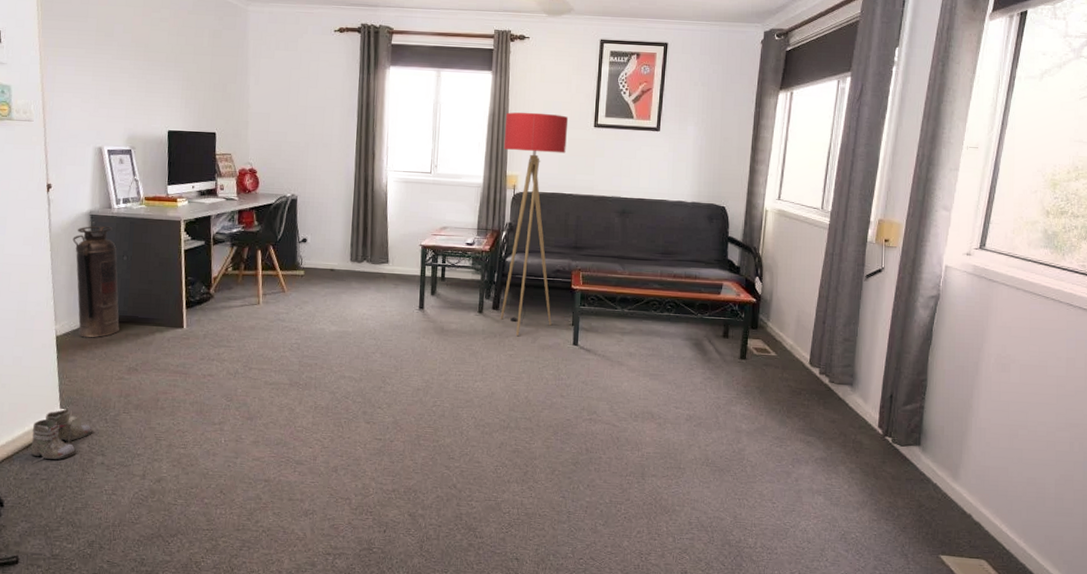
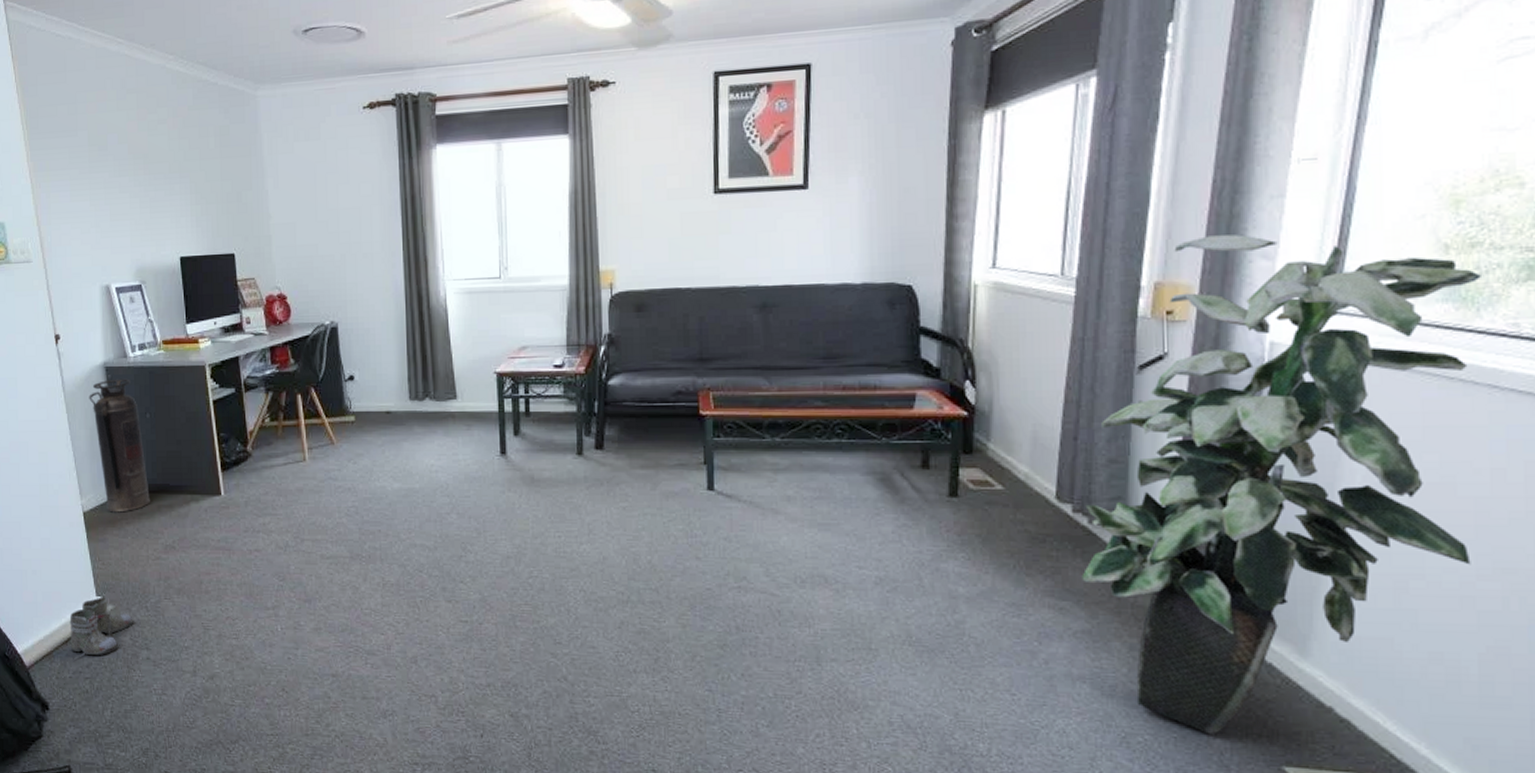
floor lamp: present [500,112,569,337] -> none [591,182,678,483]
indoor plant: none [822,191,1067,534] -> present [1081,234,1483,737]

